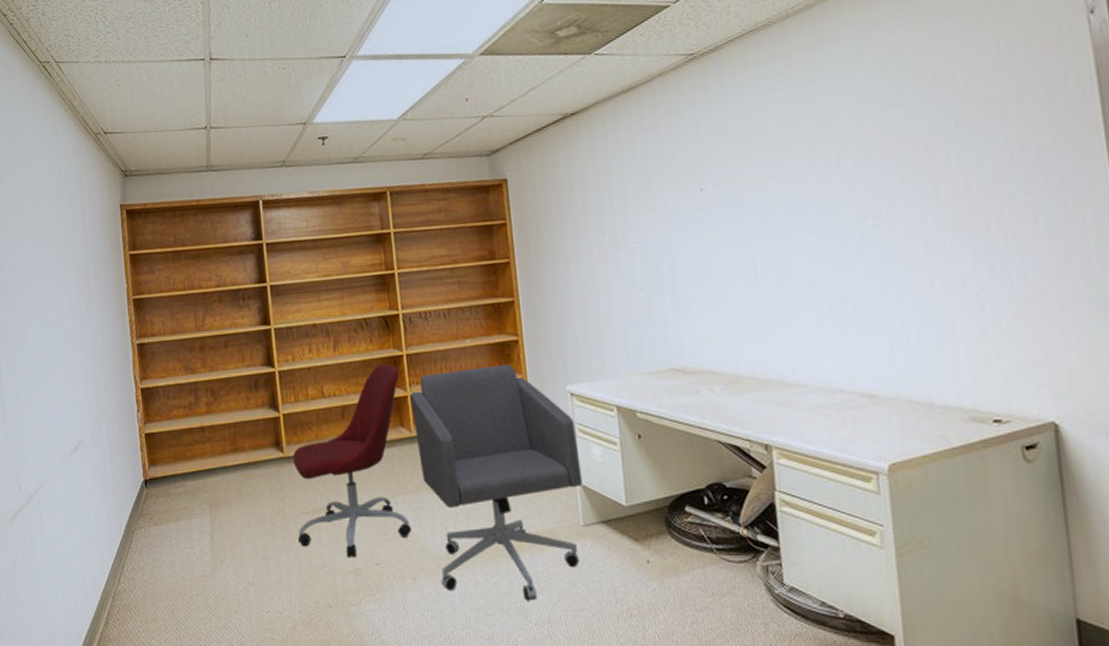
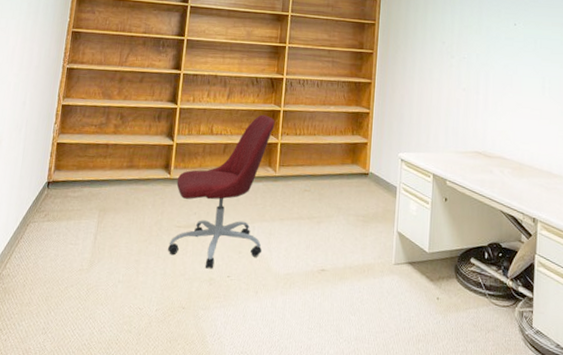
office chair: present [410,364,583,601] -> none [277,128,401,320]

